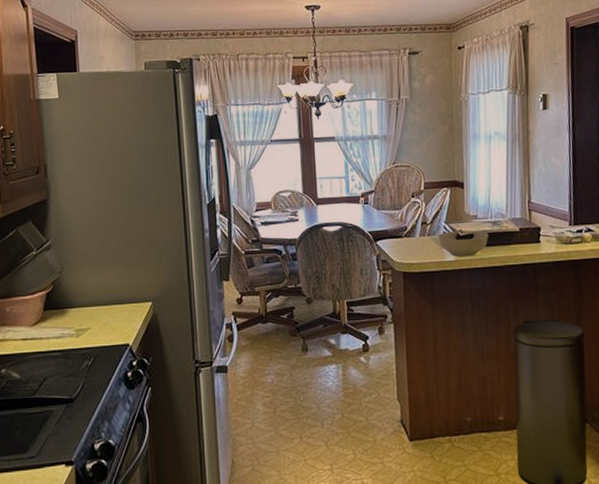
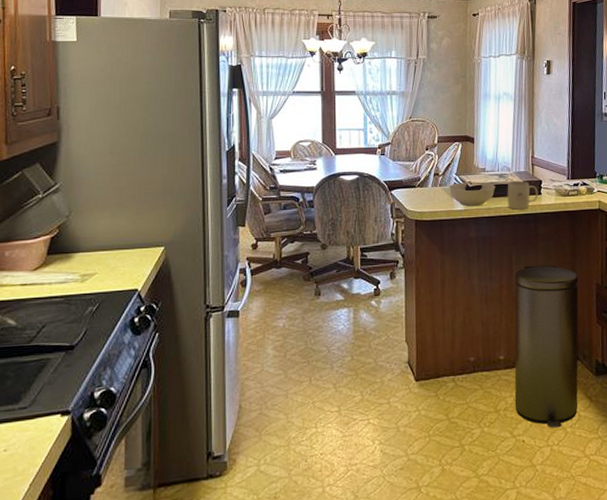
mug: none [501,228,537,260] -> present [507,180,539,210]

